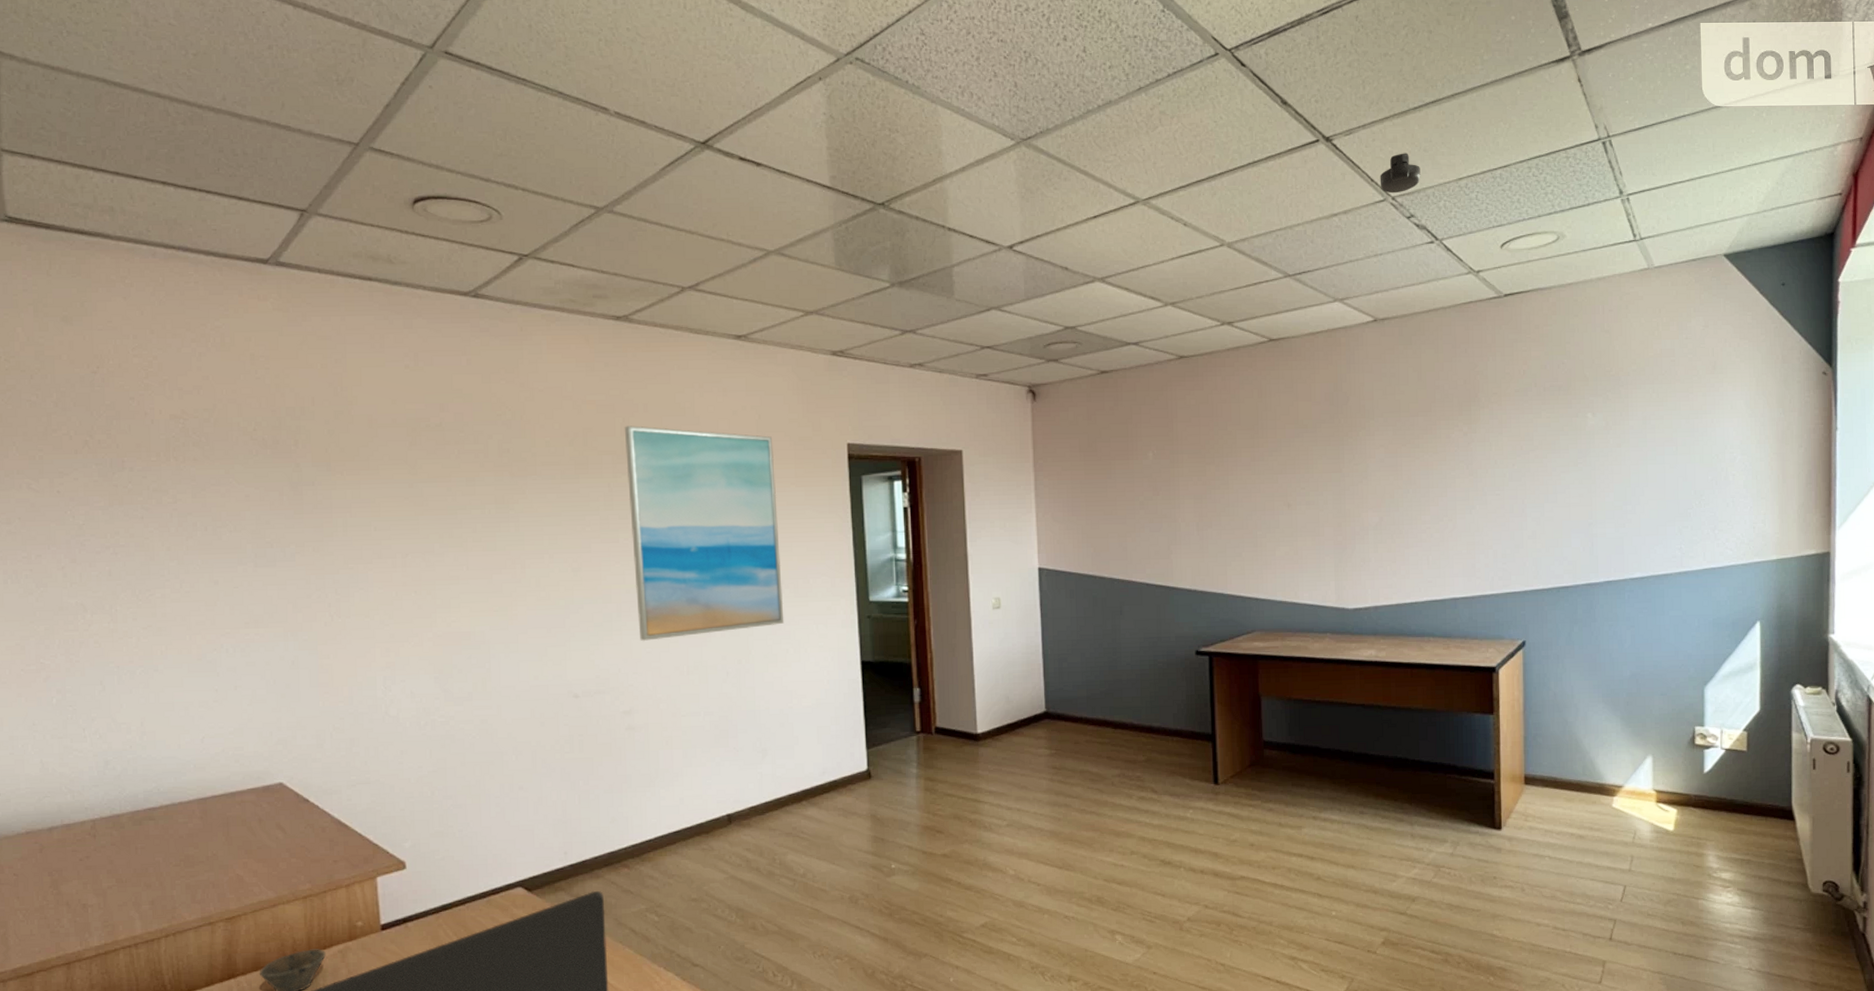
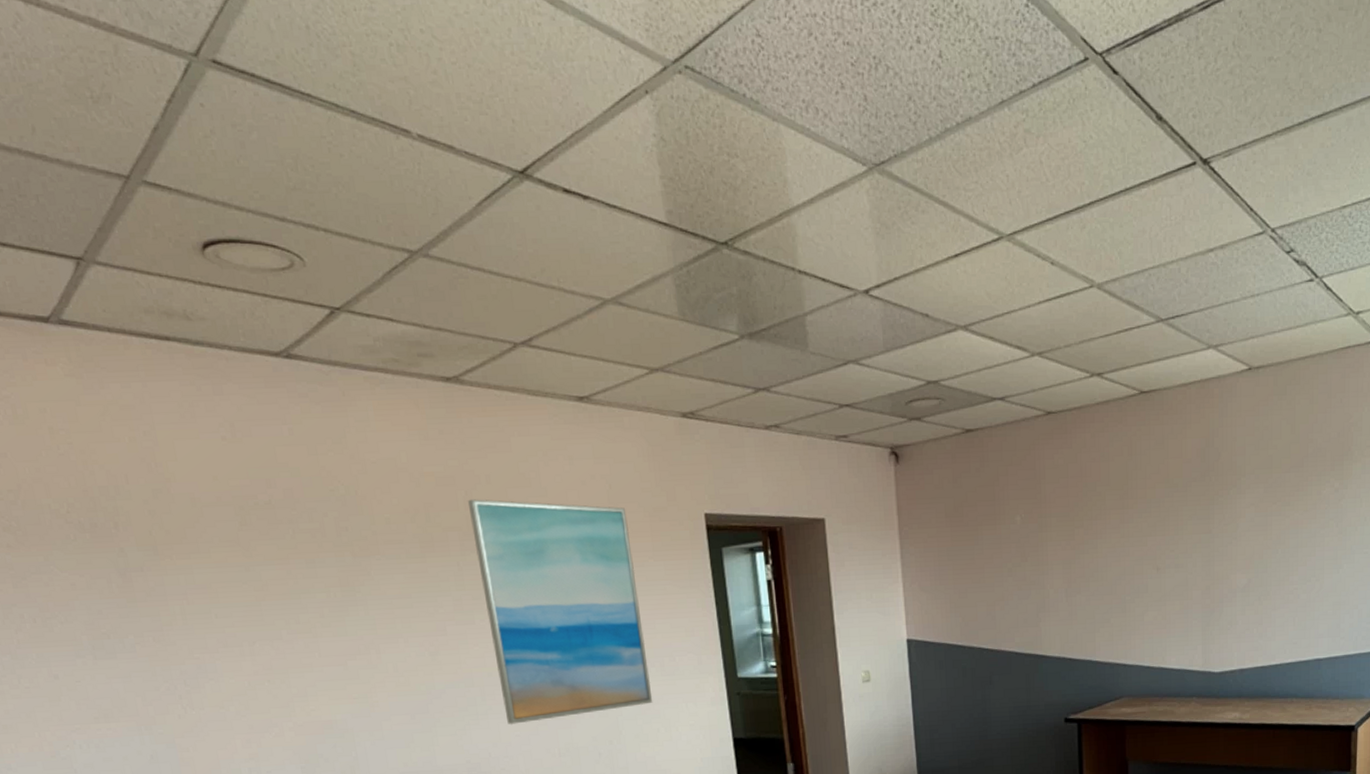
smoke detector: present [1380,153,1421,194] -> none [1259,177,1303,225]

